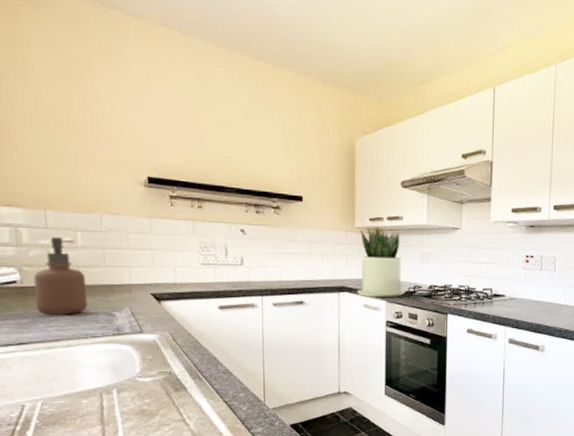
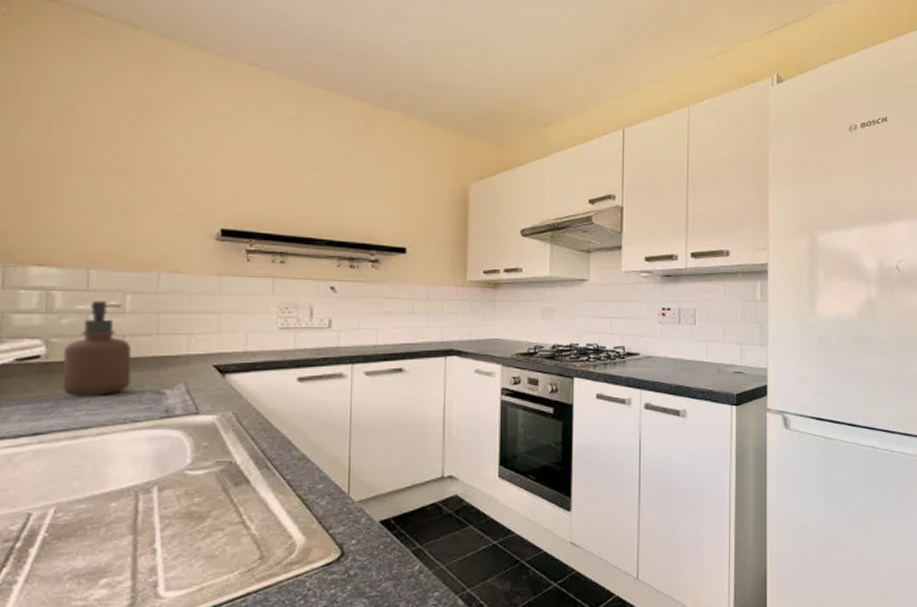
planter: present [358,226,405,298] -> none [468,279,524,362]

